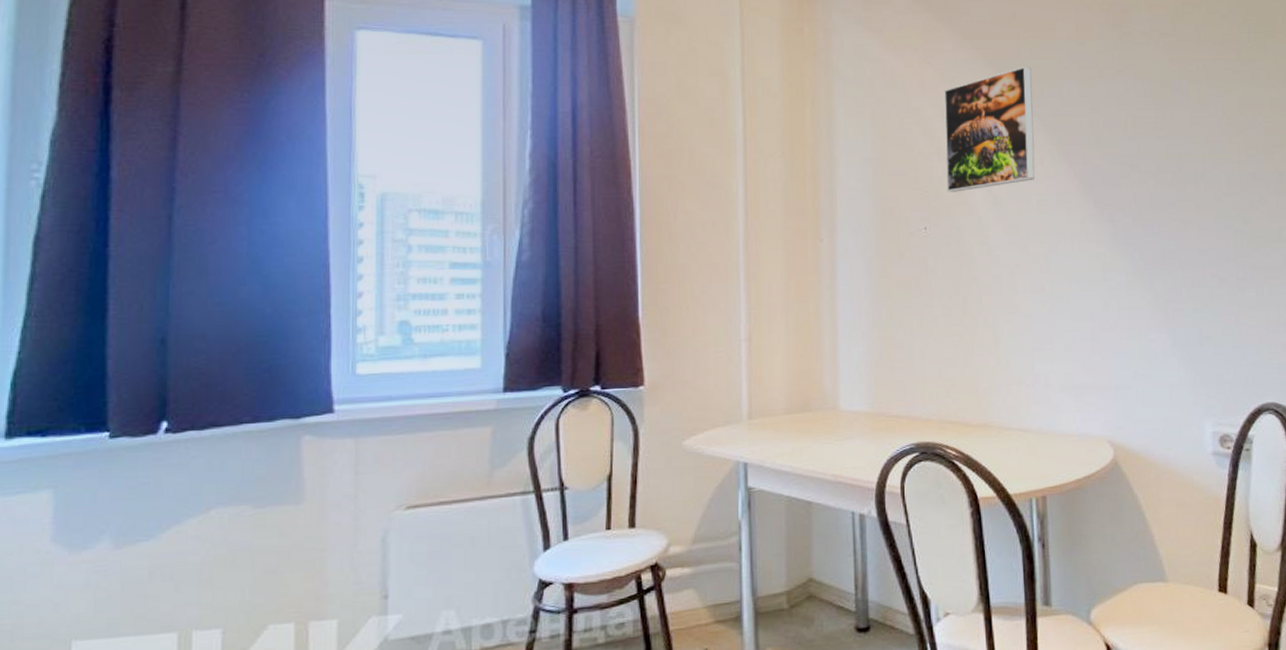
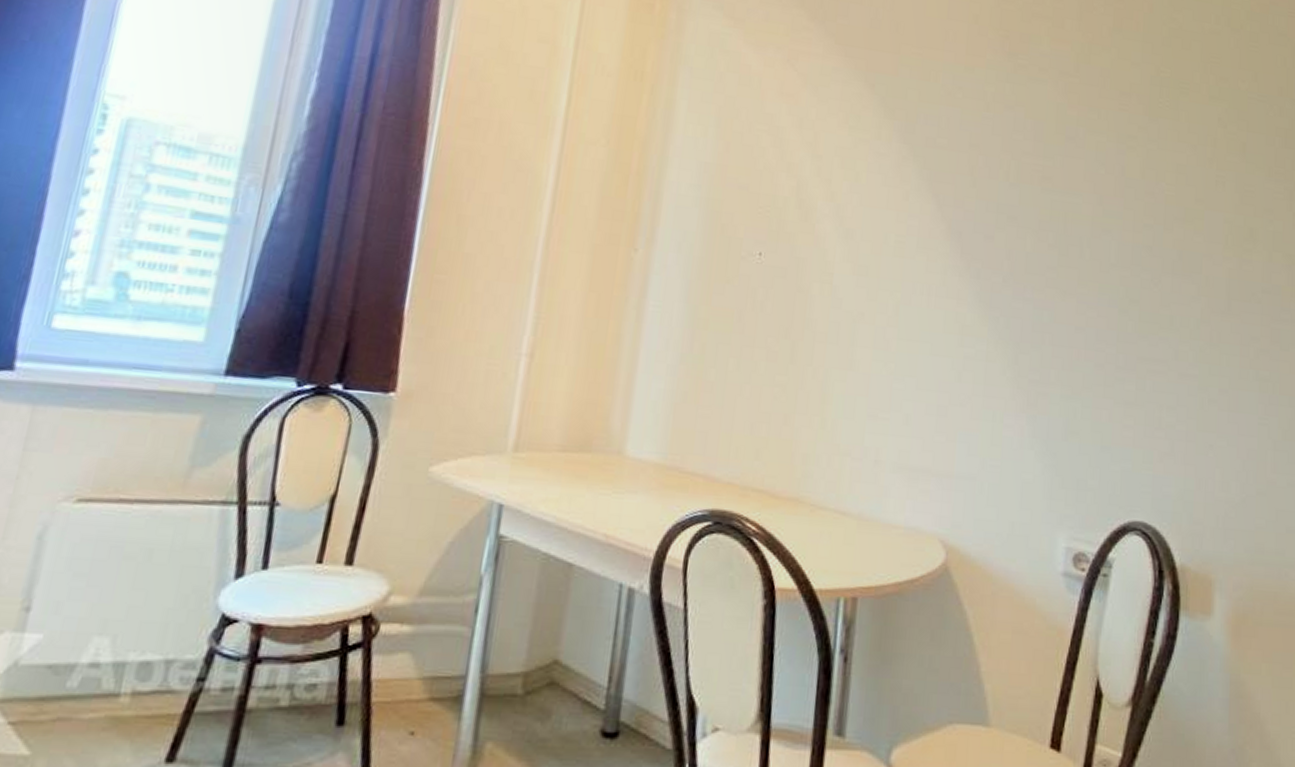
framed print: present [943,66,1036,192] -> none [792,85,909,218]

